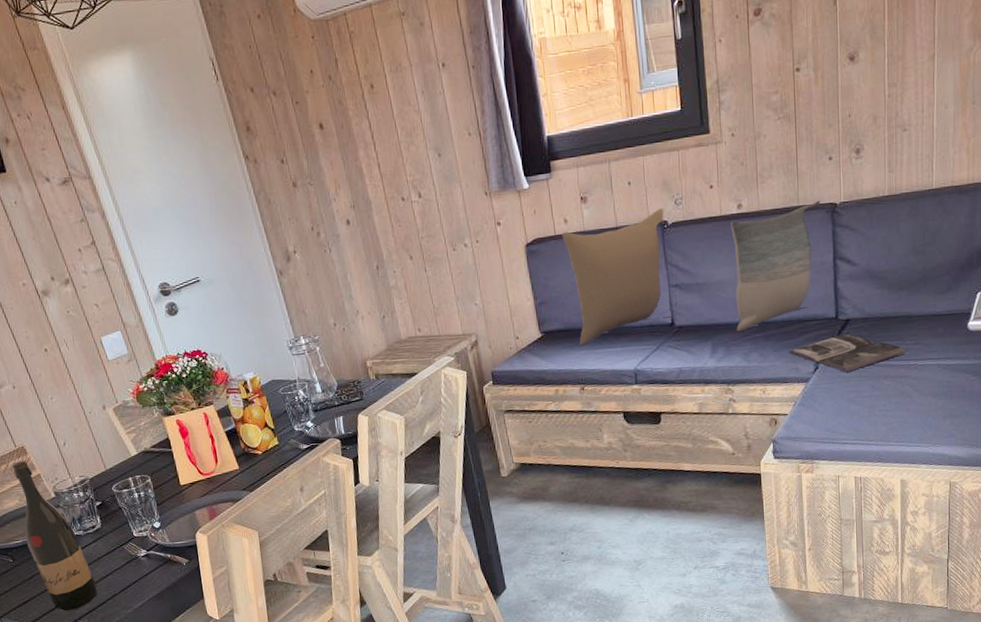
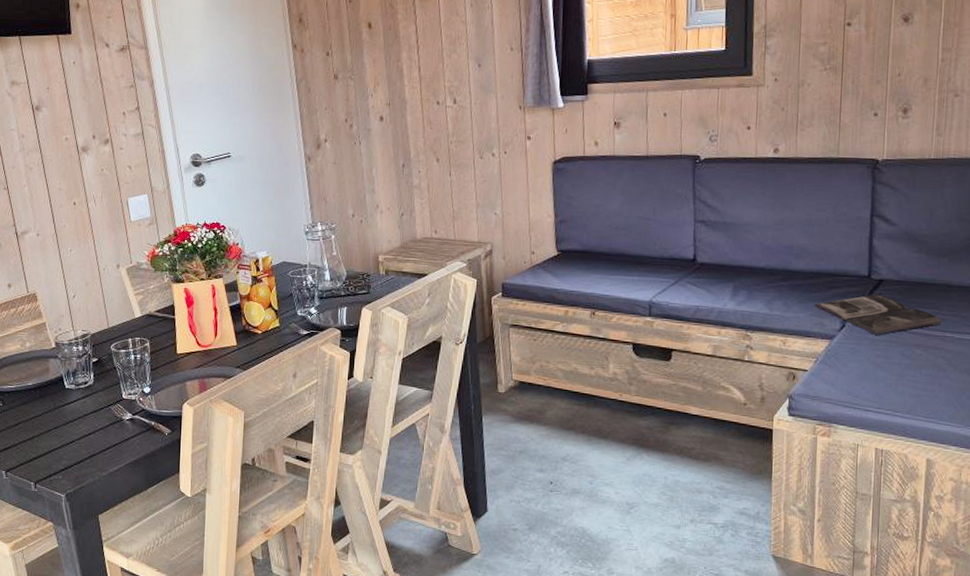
wine bottle: present [12,461,98,612] -> none [19,307,78,465]
pillow: present [562,208,676,345] -> none [591,143,699,269]
pillow: present [731,200,821,331] -> none [761,154,862,277]

